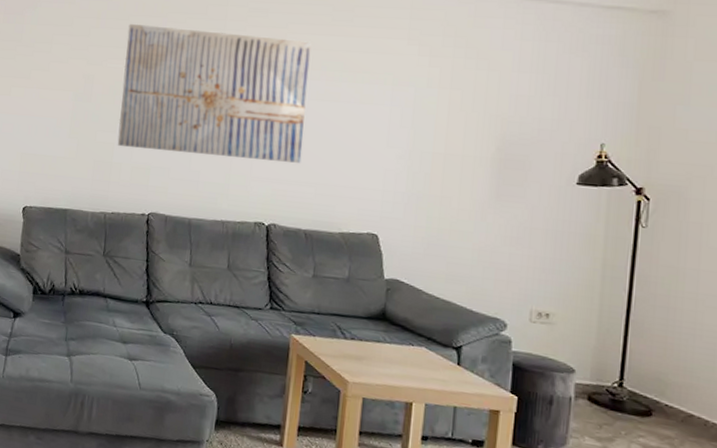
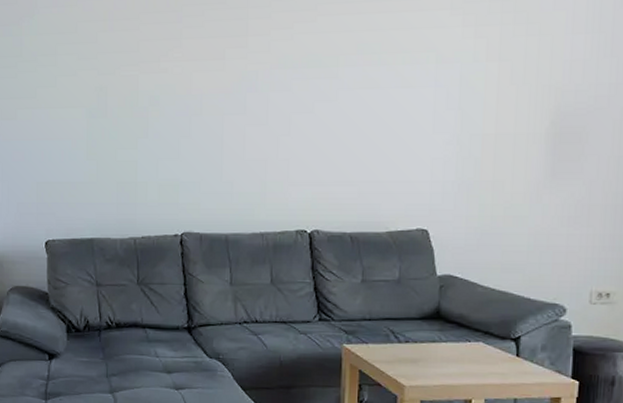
wall art: present [117,23,313,163] -> none [139,22,346,164]

